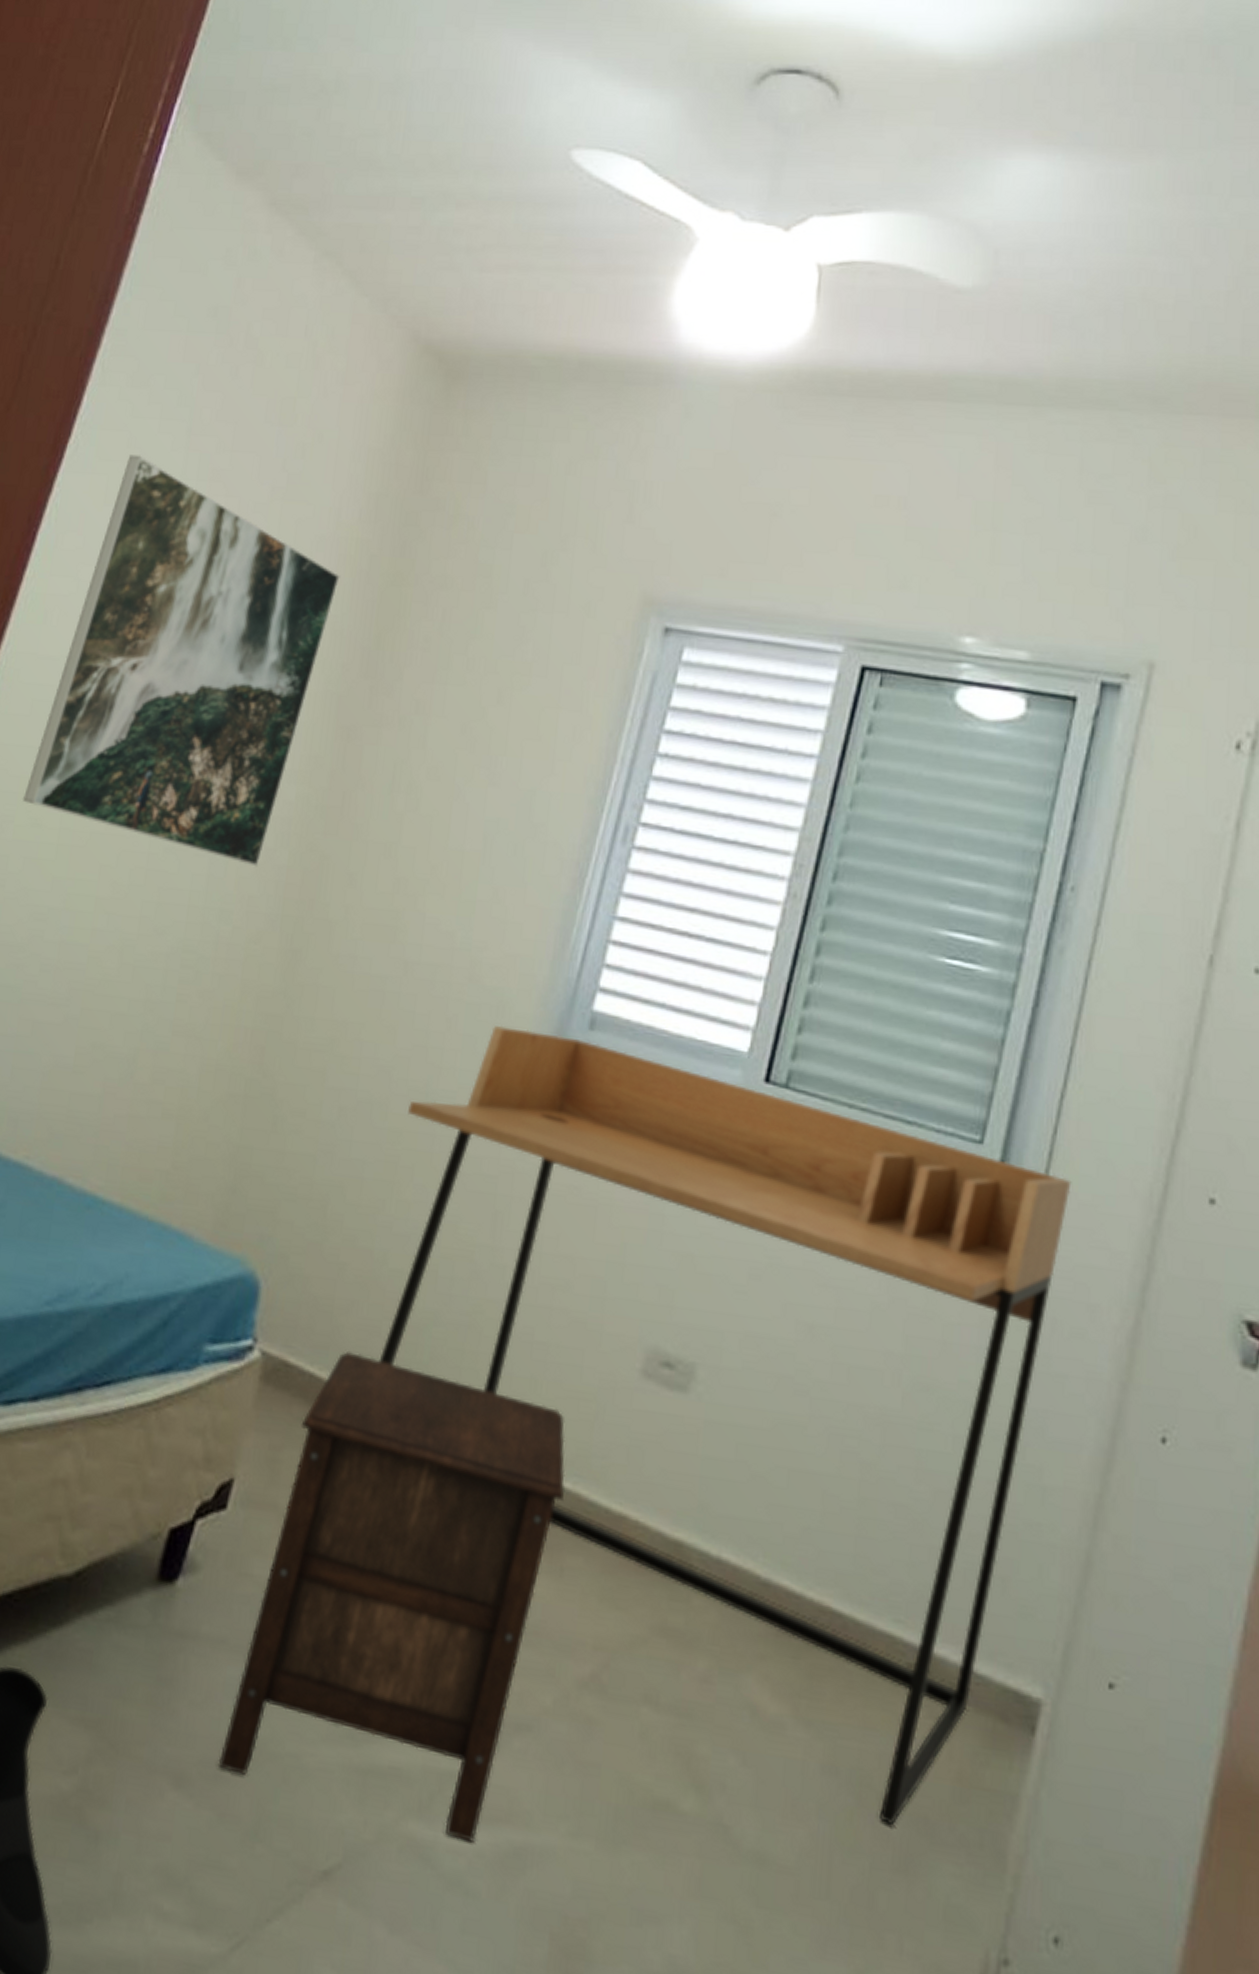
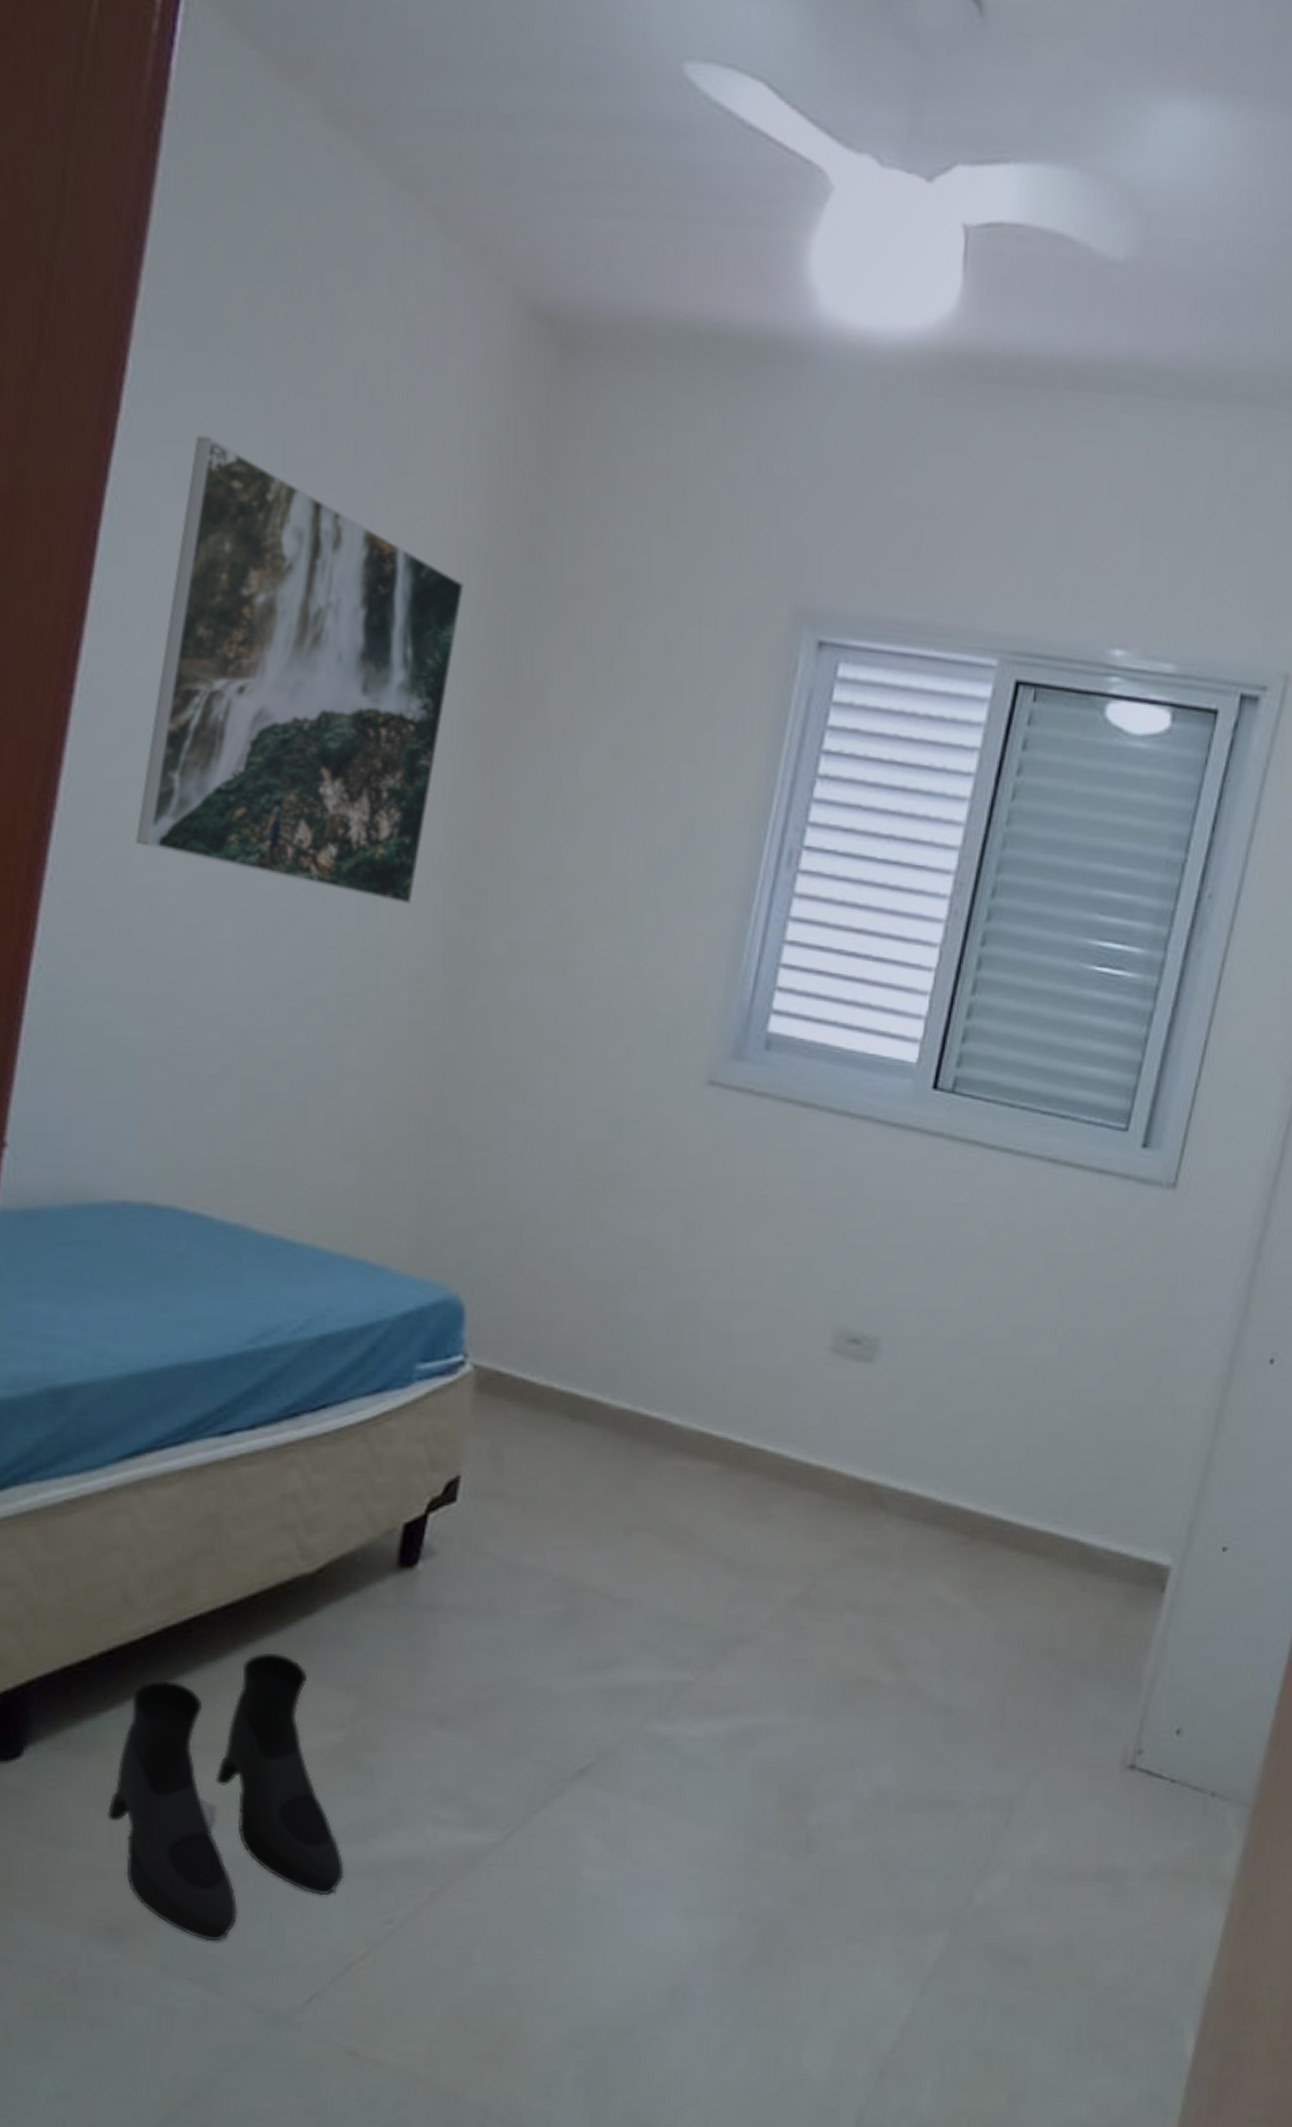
nightstand: present [218,1350,566,1843] -> none [475,1356,769,1731]
desk: present [379,1025,1072,1825] -> none [587,1051,1203,1670]

